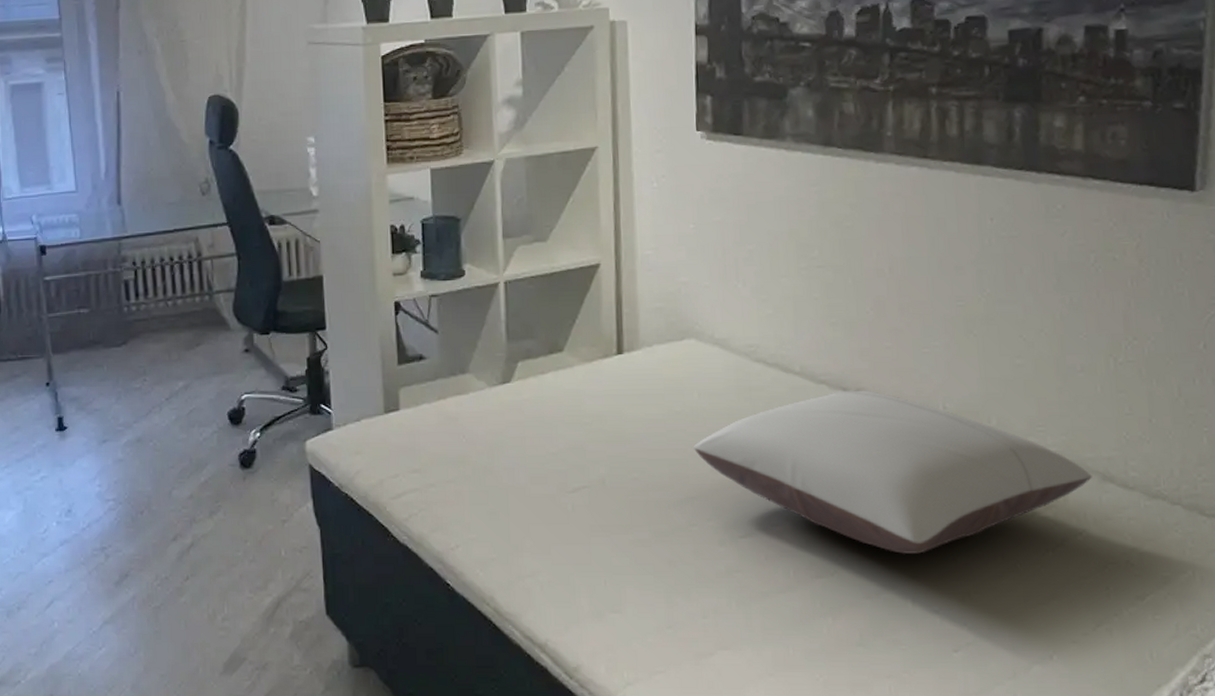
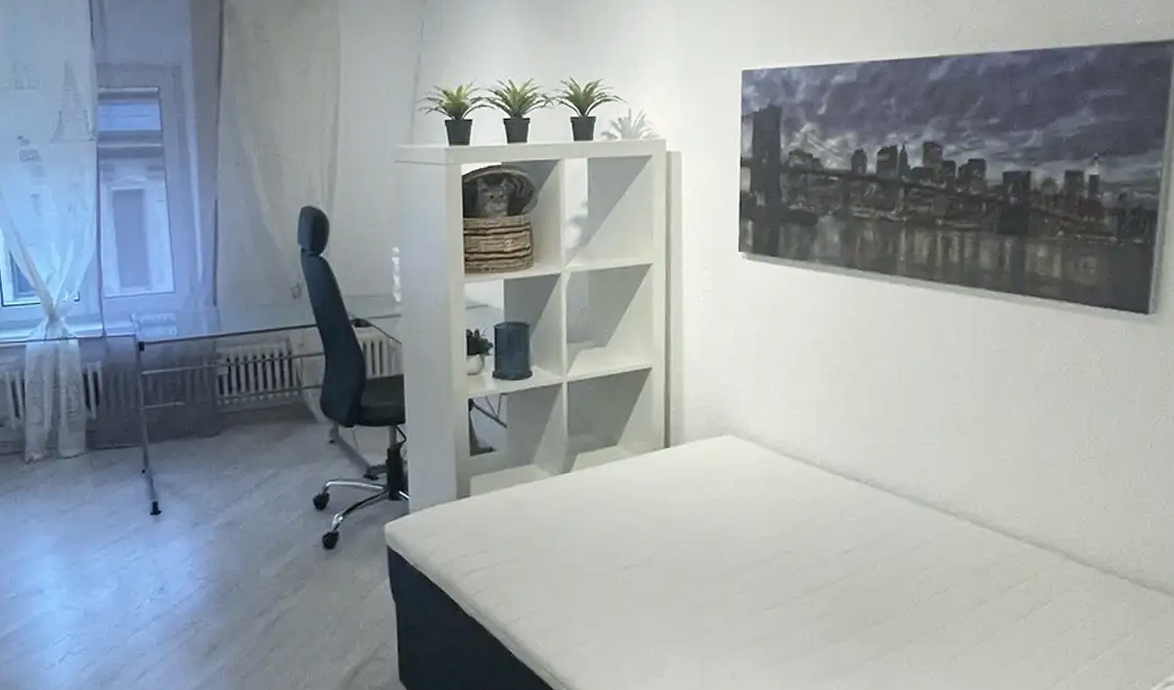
pillow: present [694,390,1092,554] -> none [728,481,1058,622]

